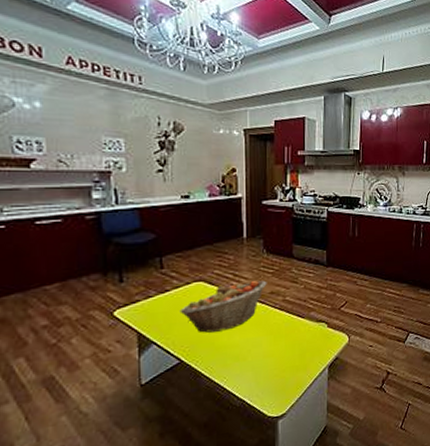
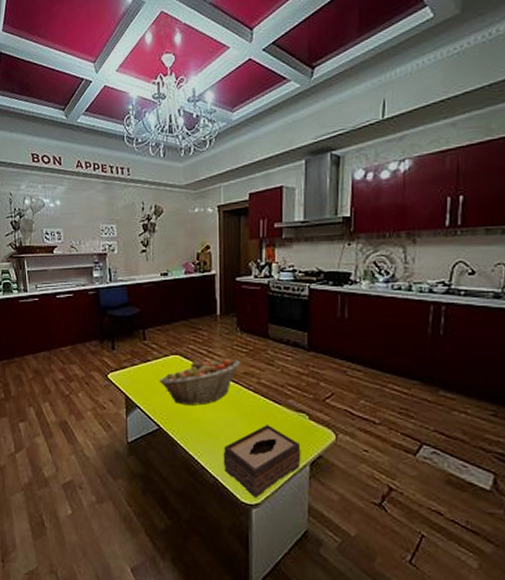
tissue box: none [250,338,321,410] -> present [223,425,301,499]

